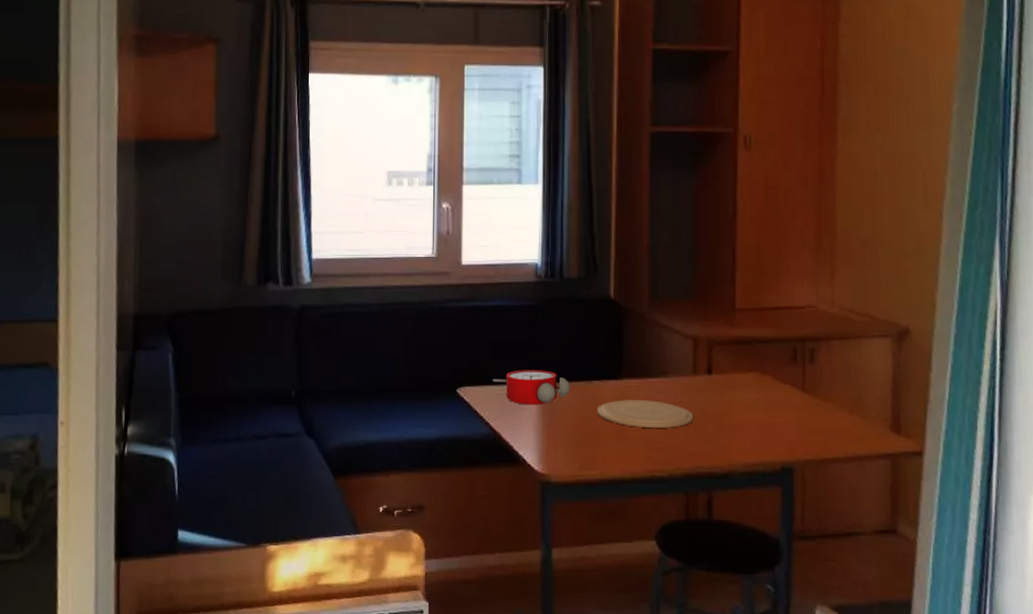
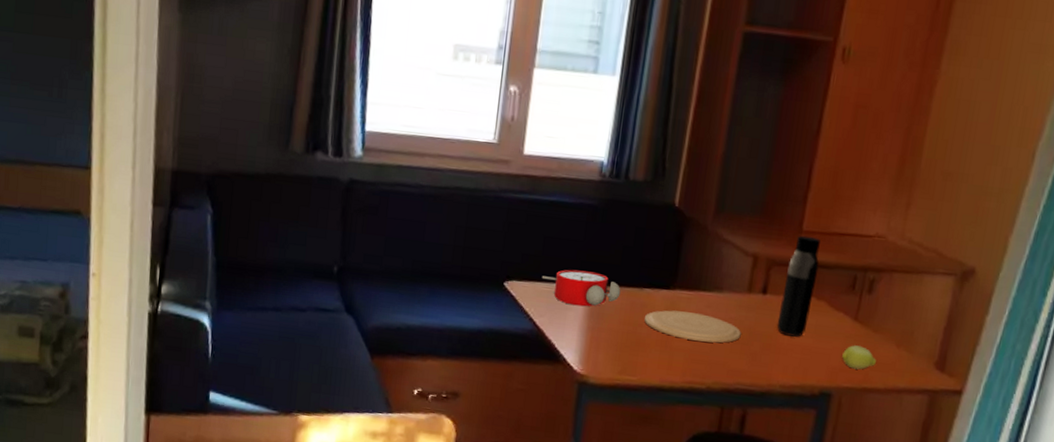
water bottle: none [727,313,758,414] -> present [777,235,820,337]
fruit: none [797,416,831,440] -> present [842,345,876,370]

